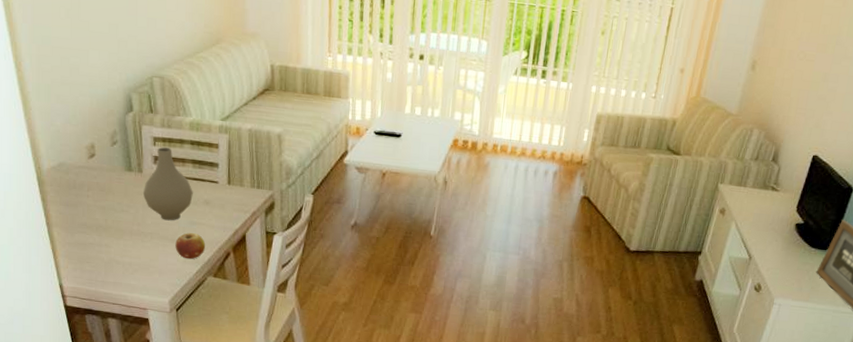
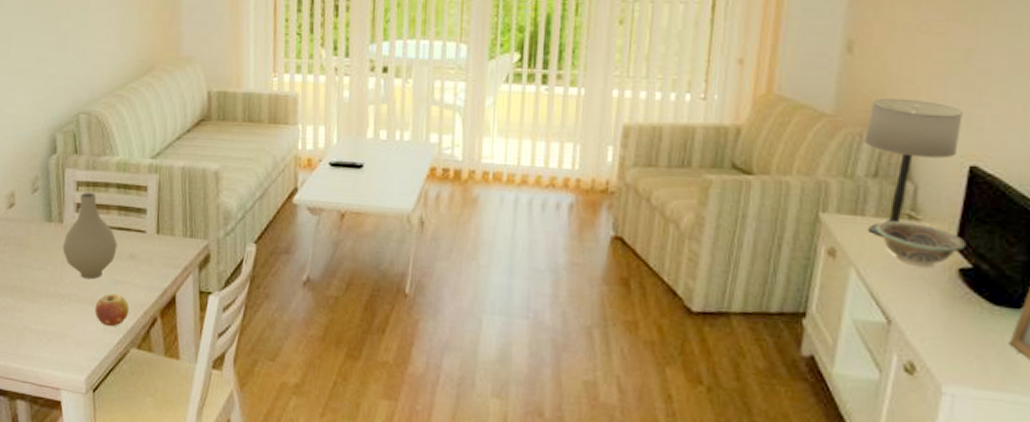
table lamp: none [746,105,815,202] -> present [864,98,963,237]
decorative bowl: none [751,191,803,223] -> present [875,221,967,268]

